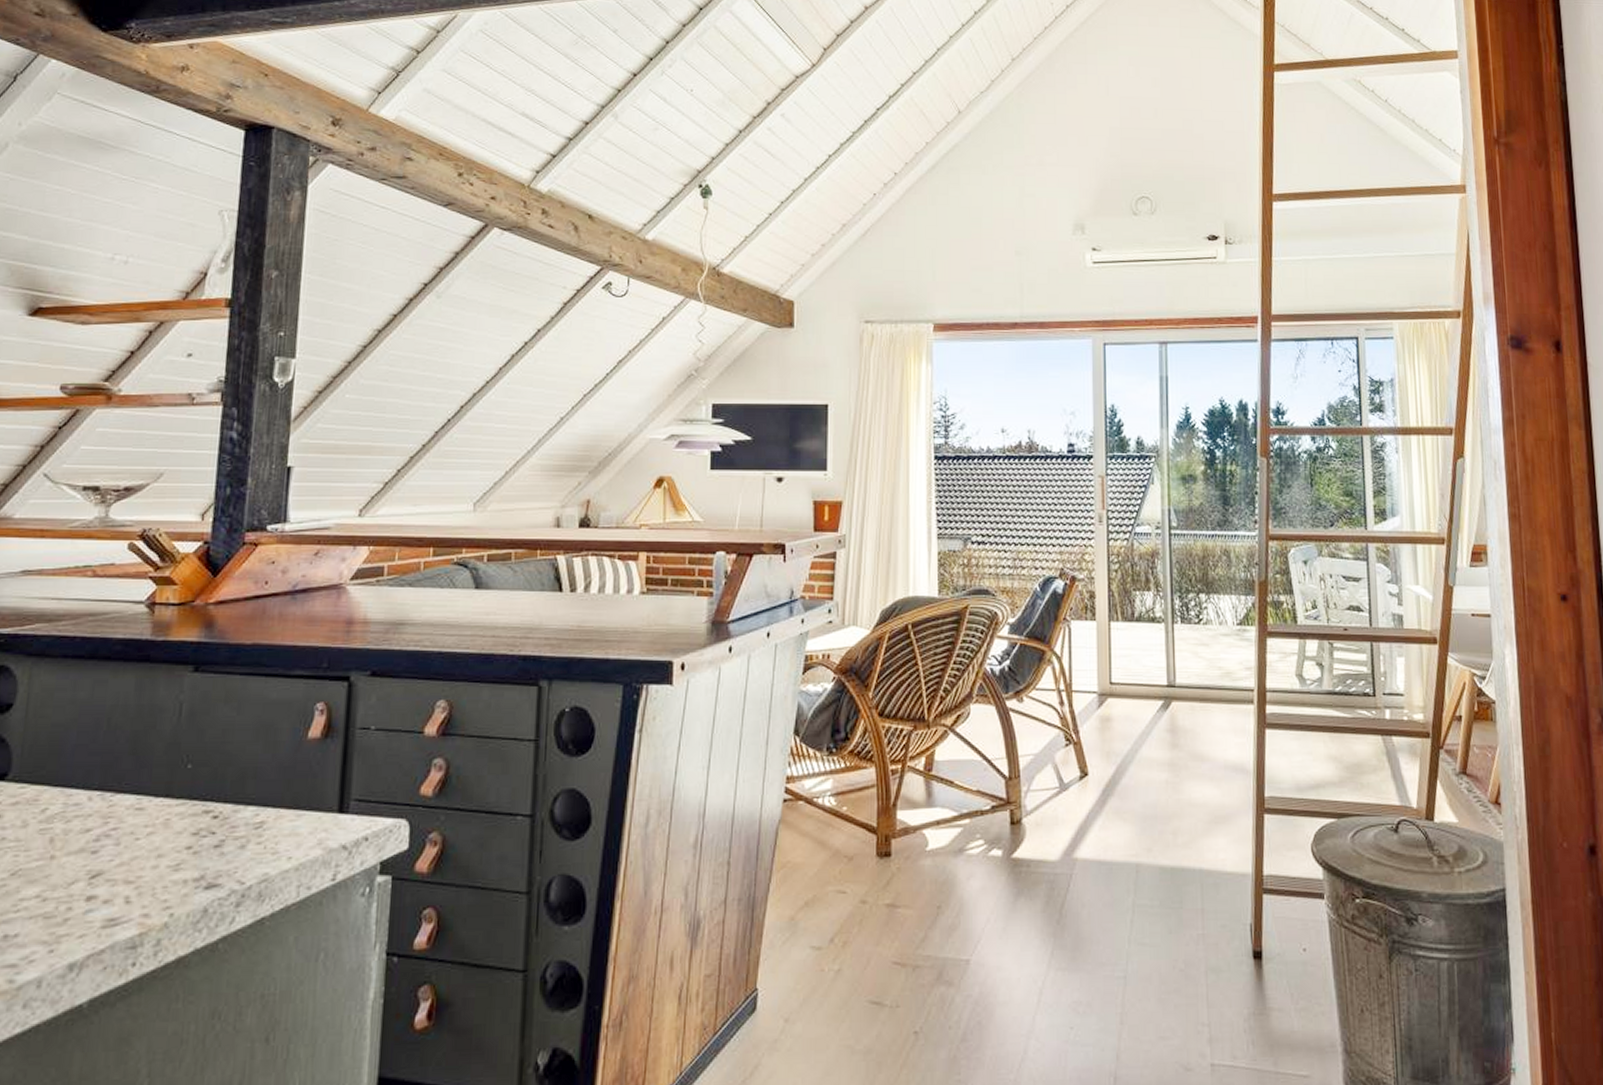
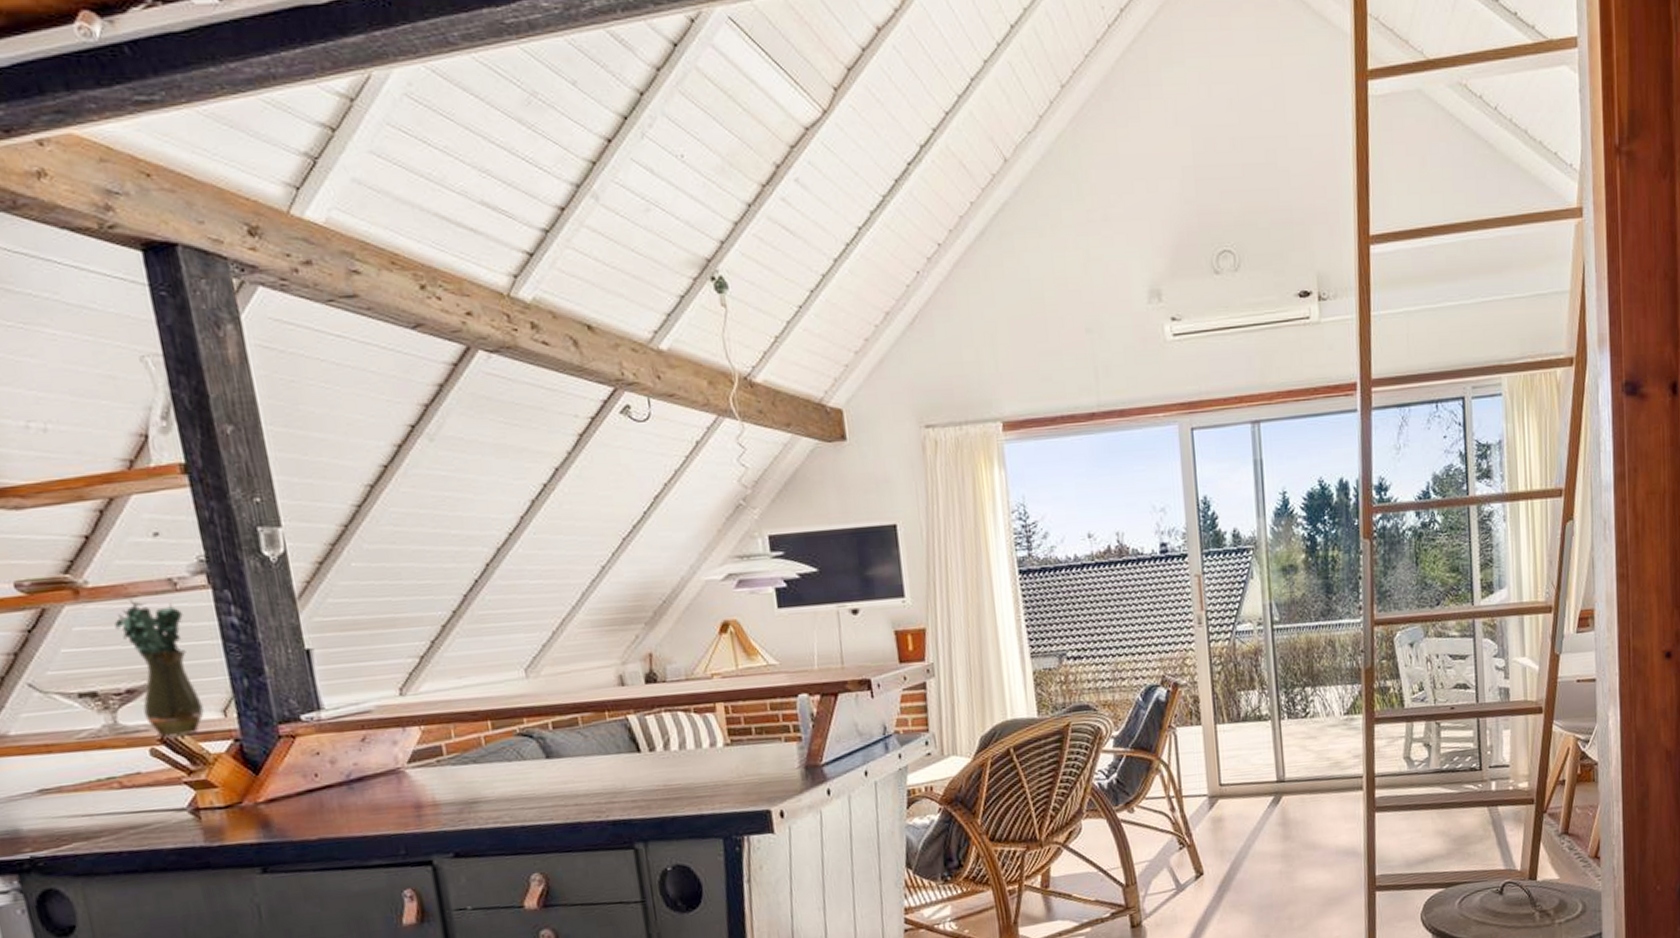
vase: none [132,408,192,533] -> present [114,599,204,737]

